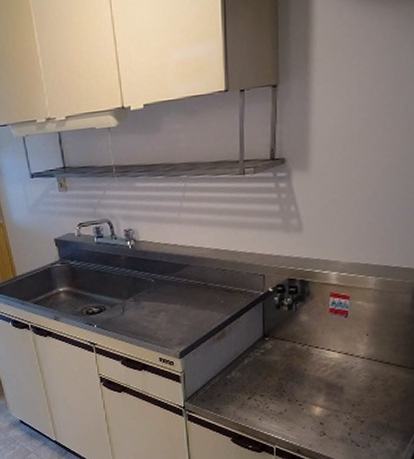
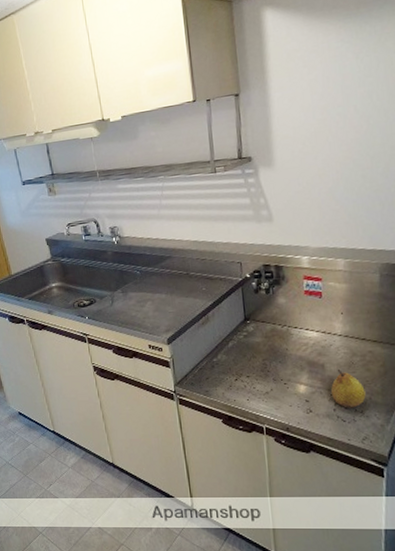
fruit: none [348,392,383,433] -> present [331,368,366,408]

